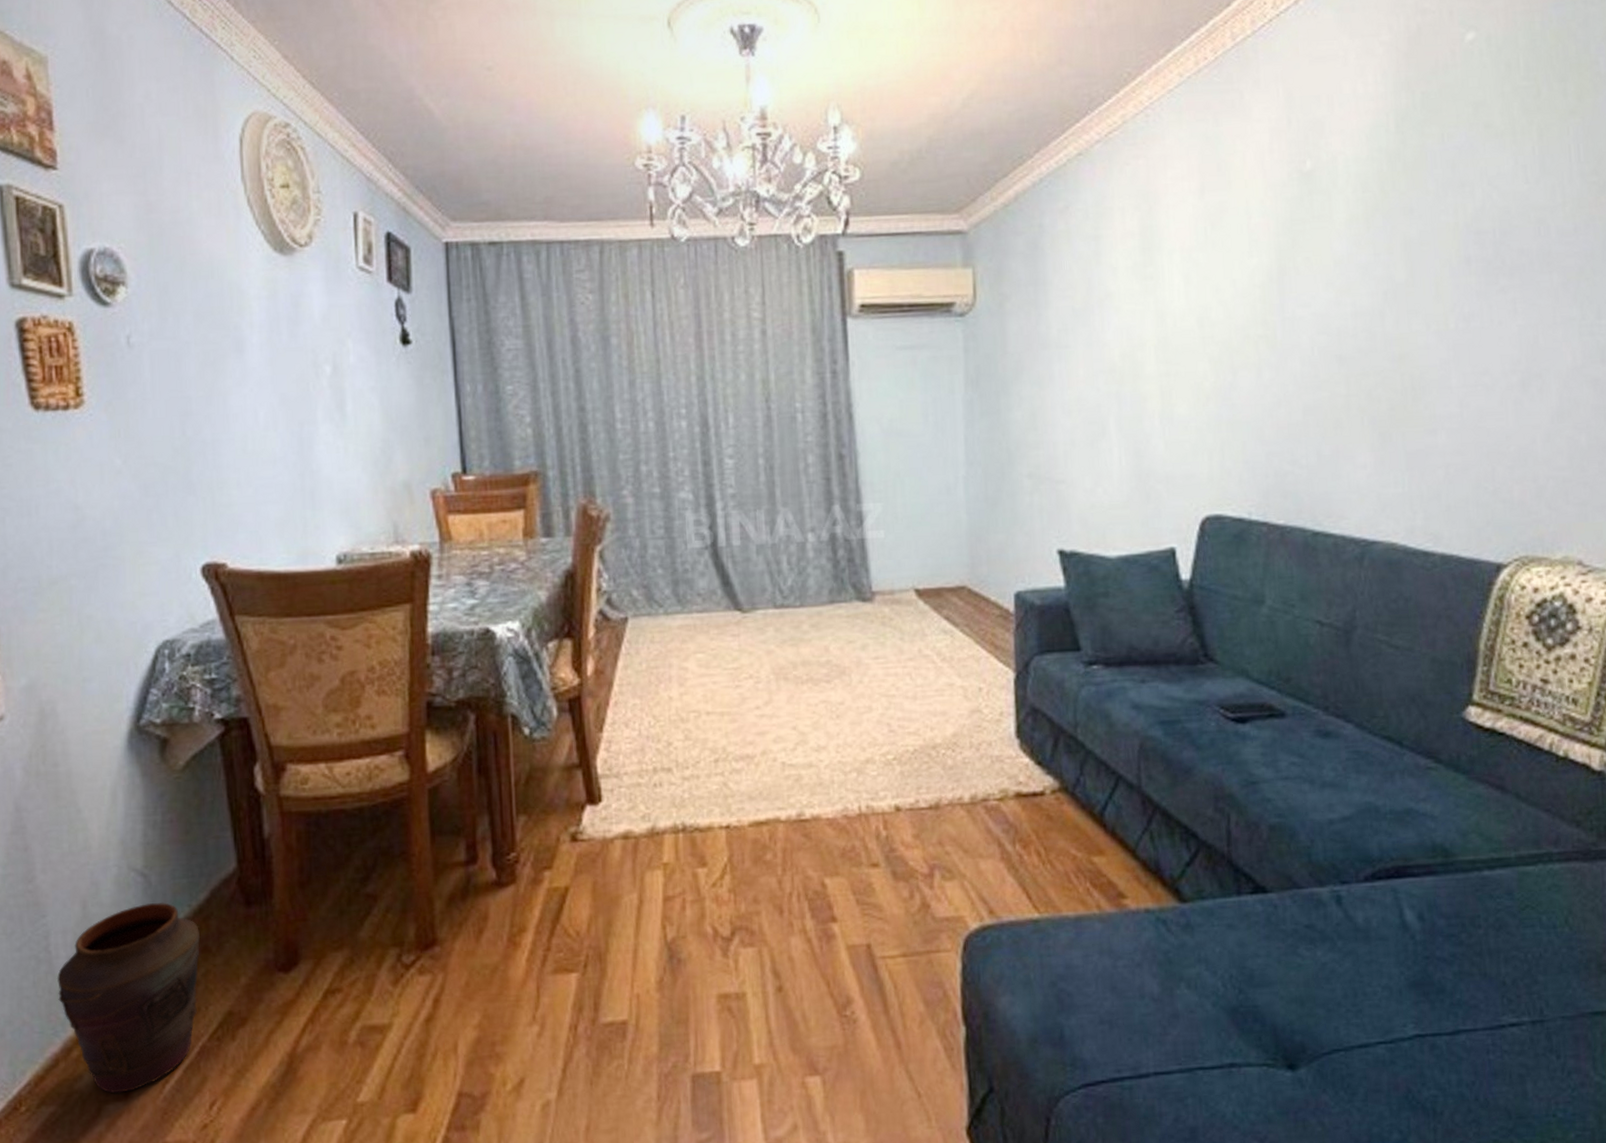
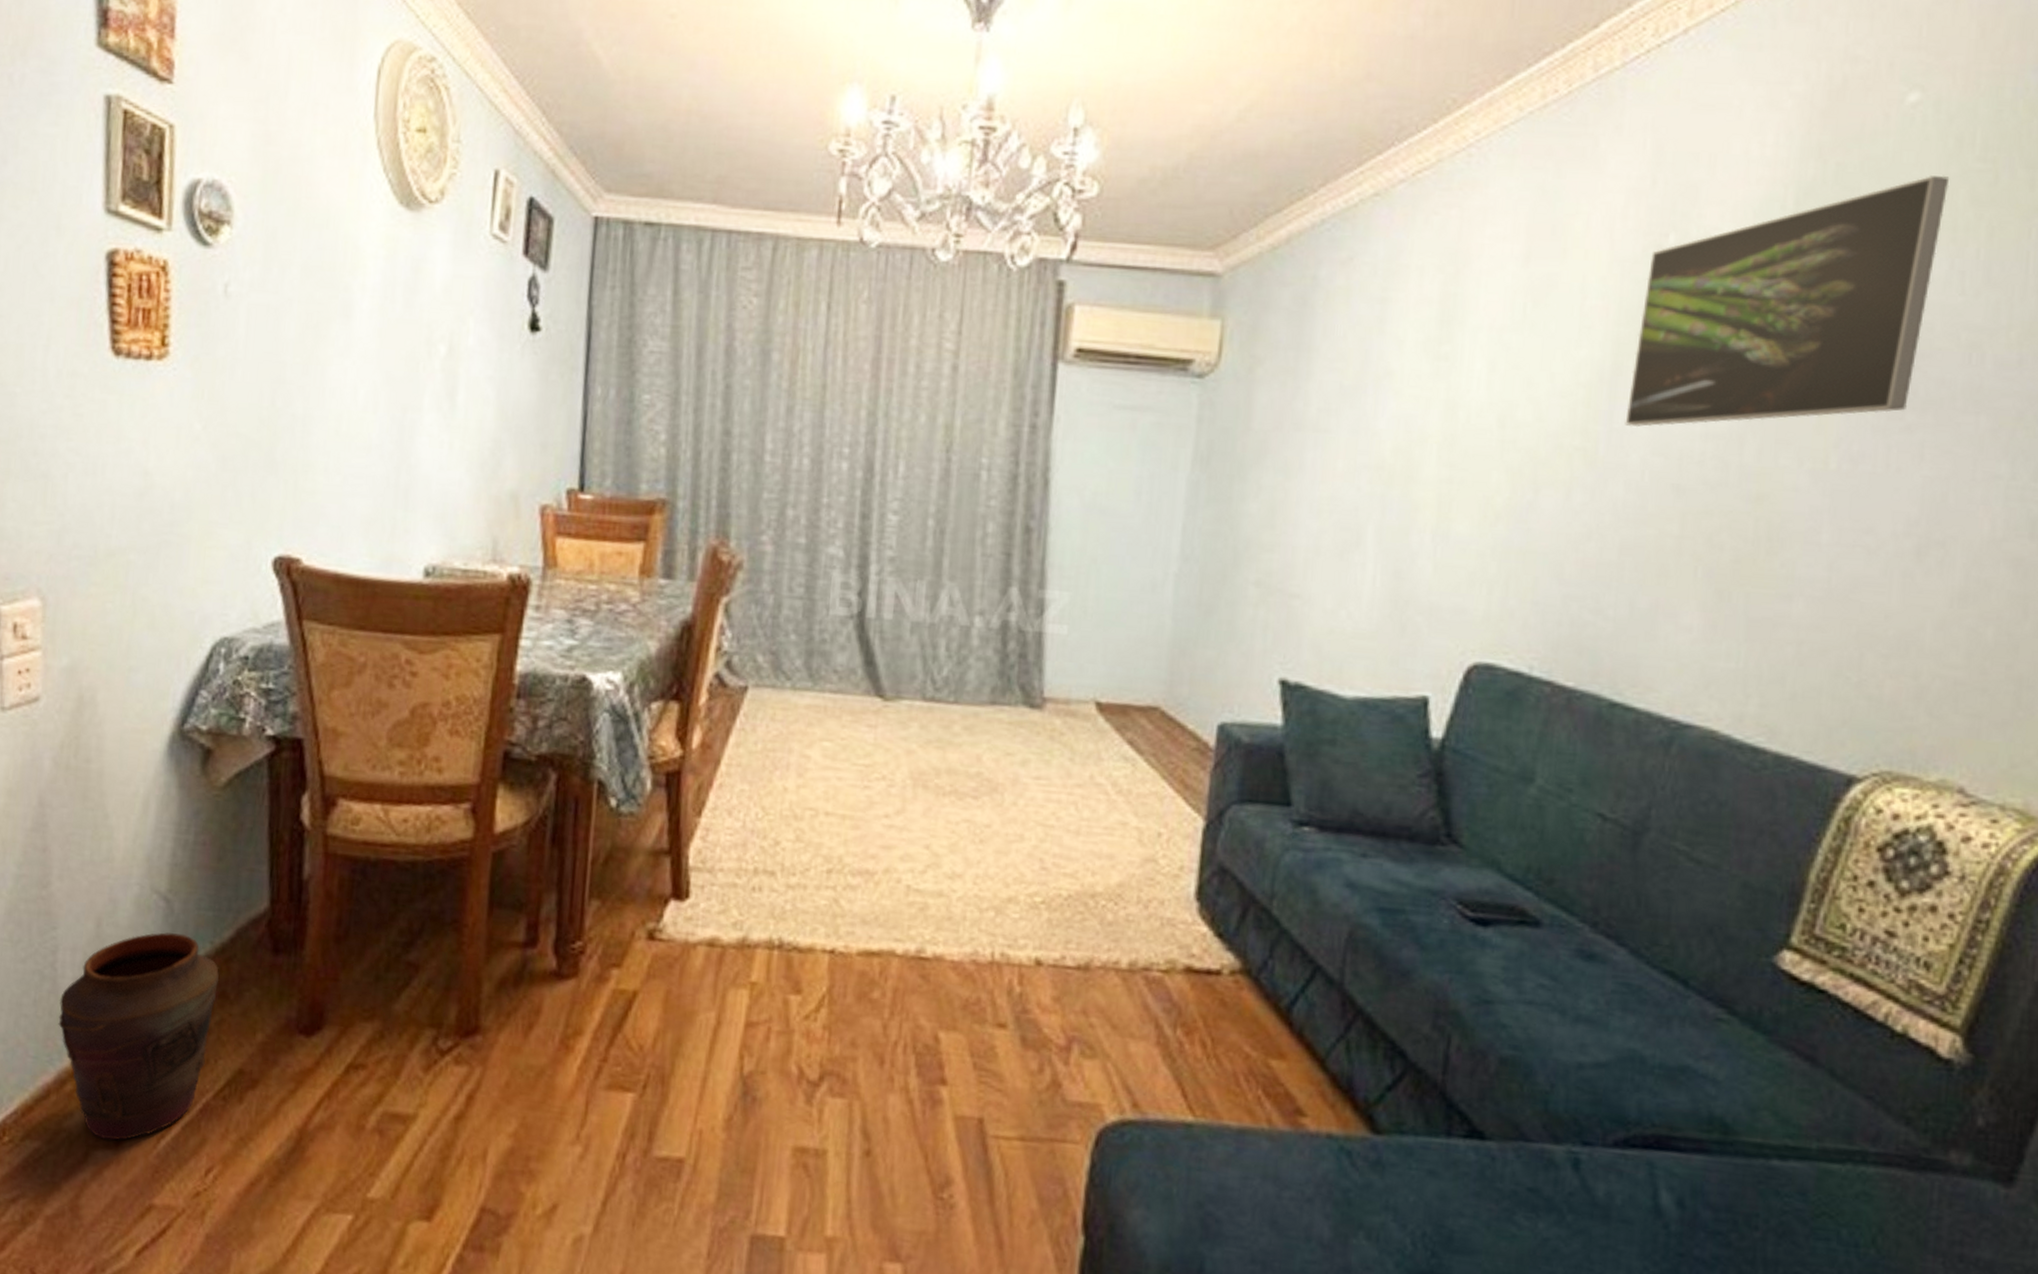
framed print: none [1293,93,1506,315] -> present [1625,175,1950,428]

